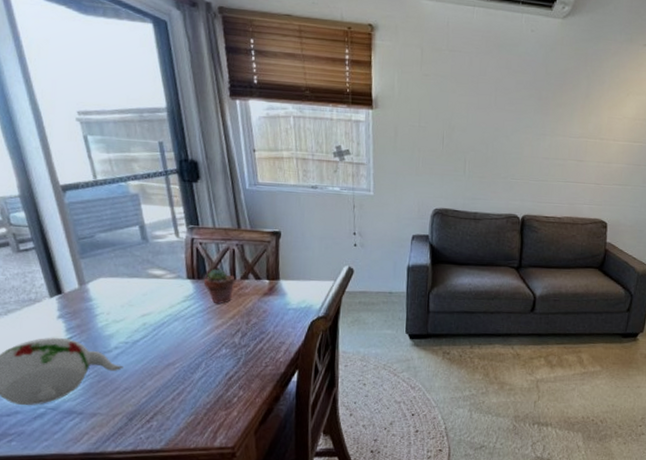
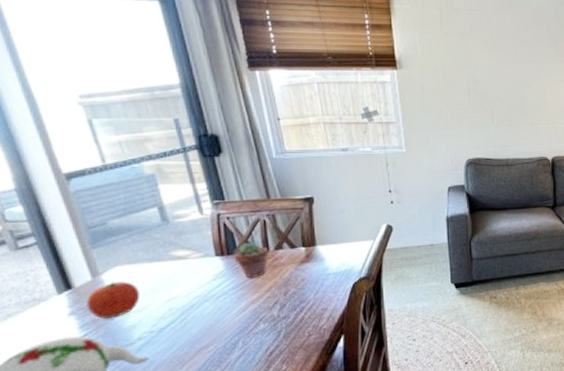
apple: none [73,292,119,326] -> present [87,281,141,320]

